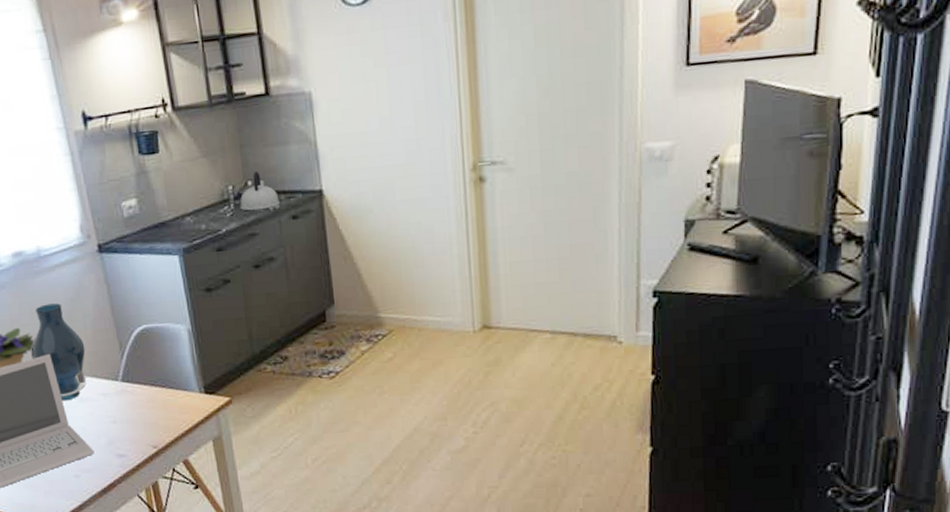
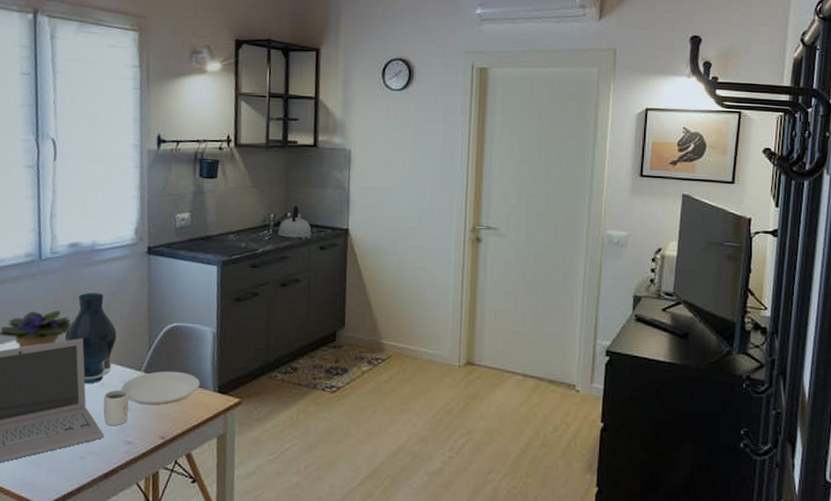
mug: none [85,402,115,441] -> present [103,389,129,426]
plate: none [101,376,184,415] -> present [121,370,201,405]

